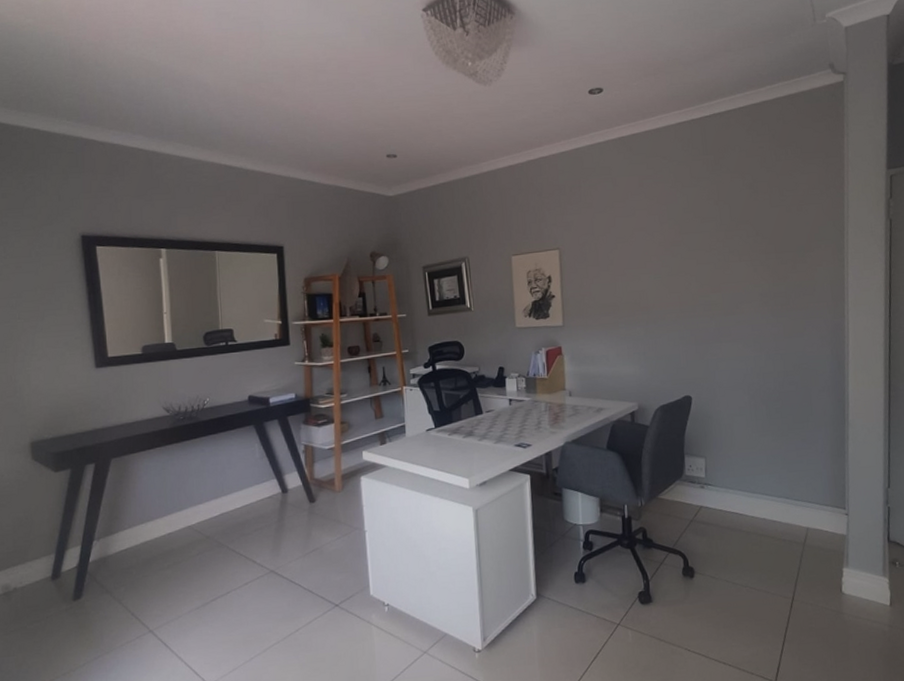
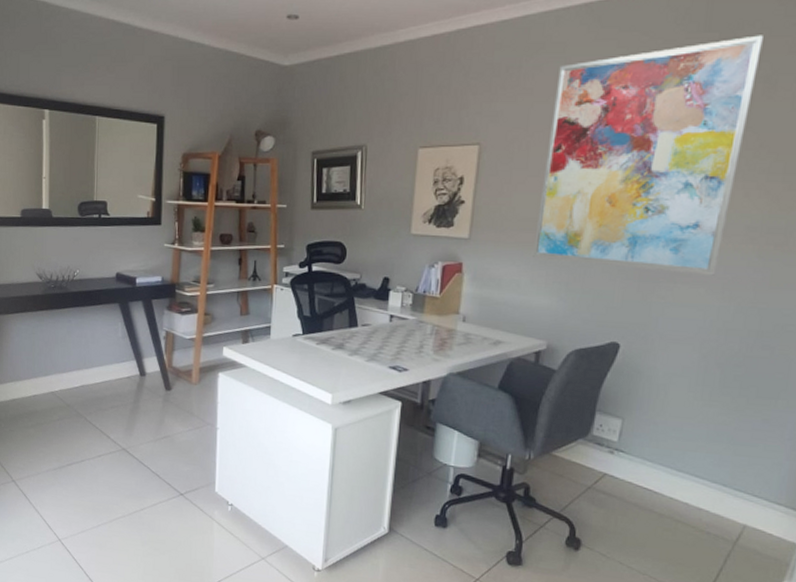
wall art: none [609,155,747,336] -> present [533,35,765,276]

